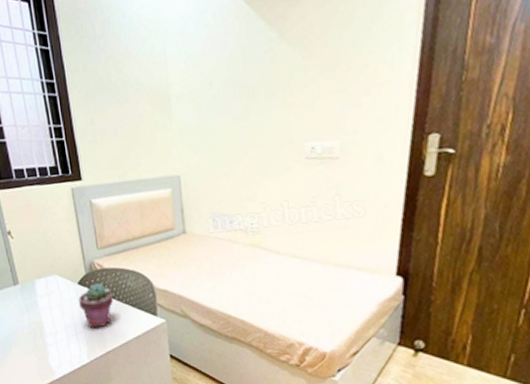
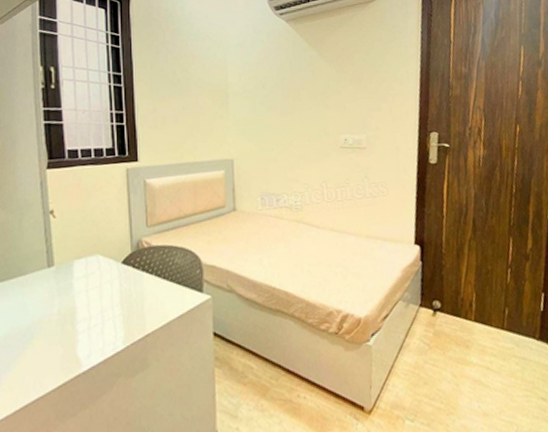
potted succulent: present [78,283,114,329] -> none [121,261,159,310]

